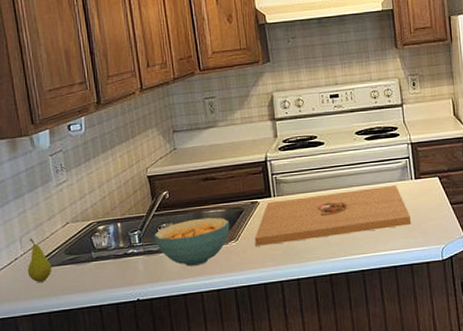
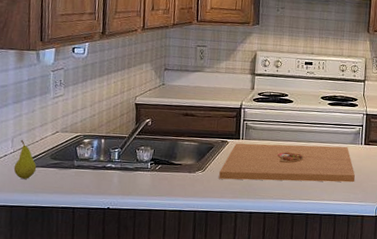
cereal bowl: present [154,217,230,266] -> none [132,147,200,187]

